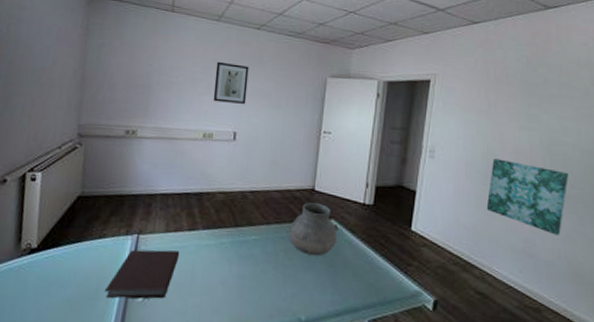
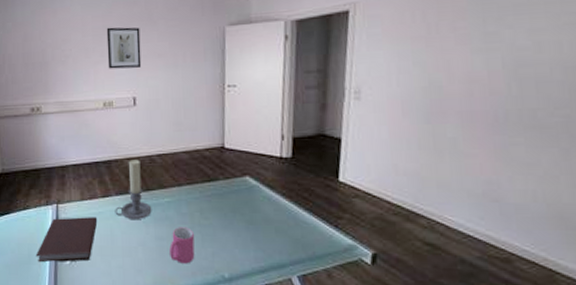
candle holder: none [199,194,238,256] -> present [115,160,152,219]
mug: none [250,266,276,305] -> present [169,227,195,264]
vase: present [288,202,339,256] -> none [202,160,255,215]
wall art: present [486,159,569,235] -> none [431,91,547,174]

